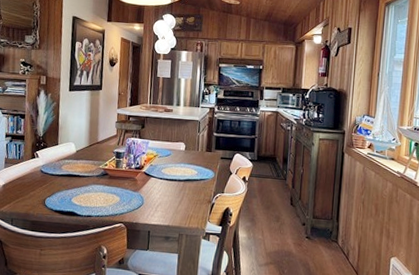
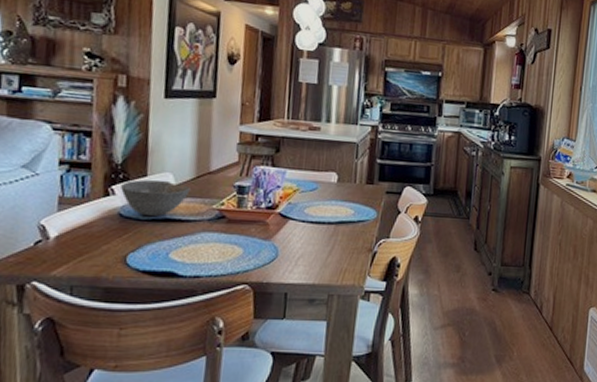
bowl: none [42,147,85,173] -> present [121,179,191,217]

